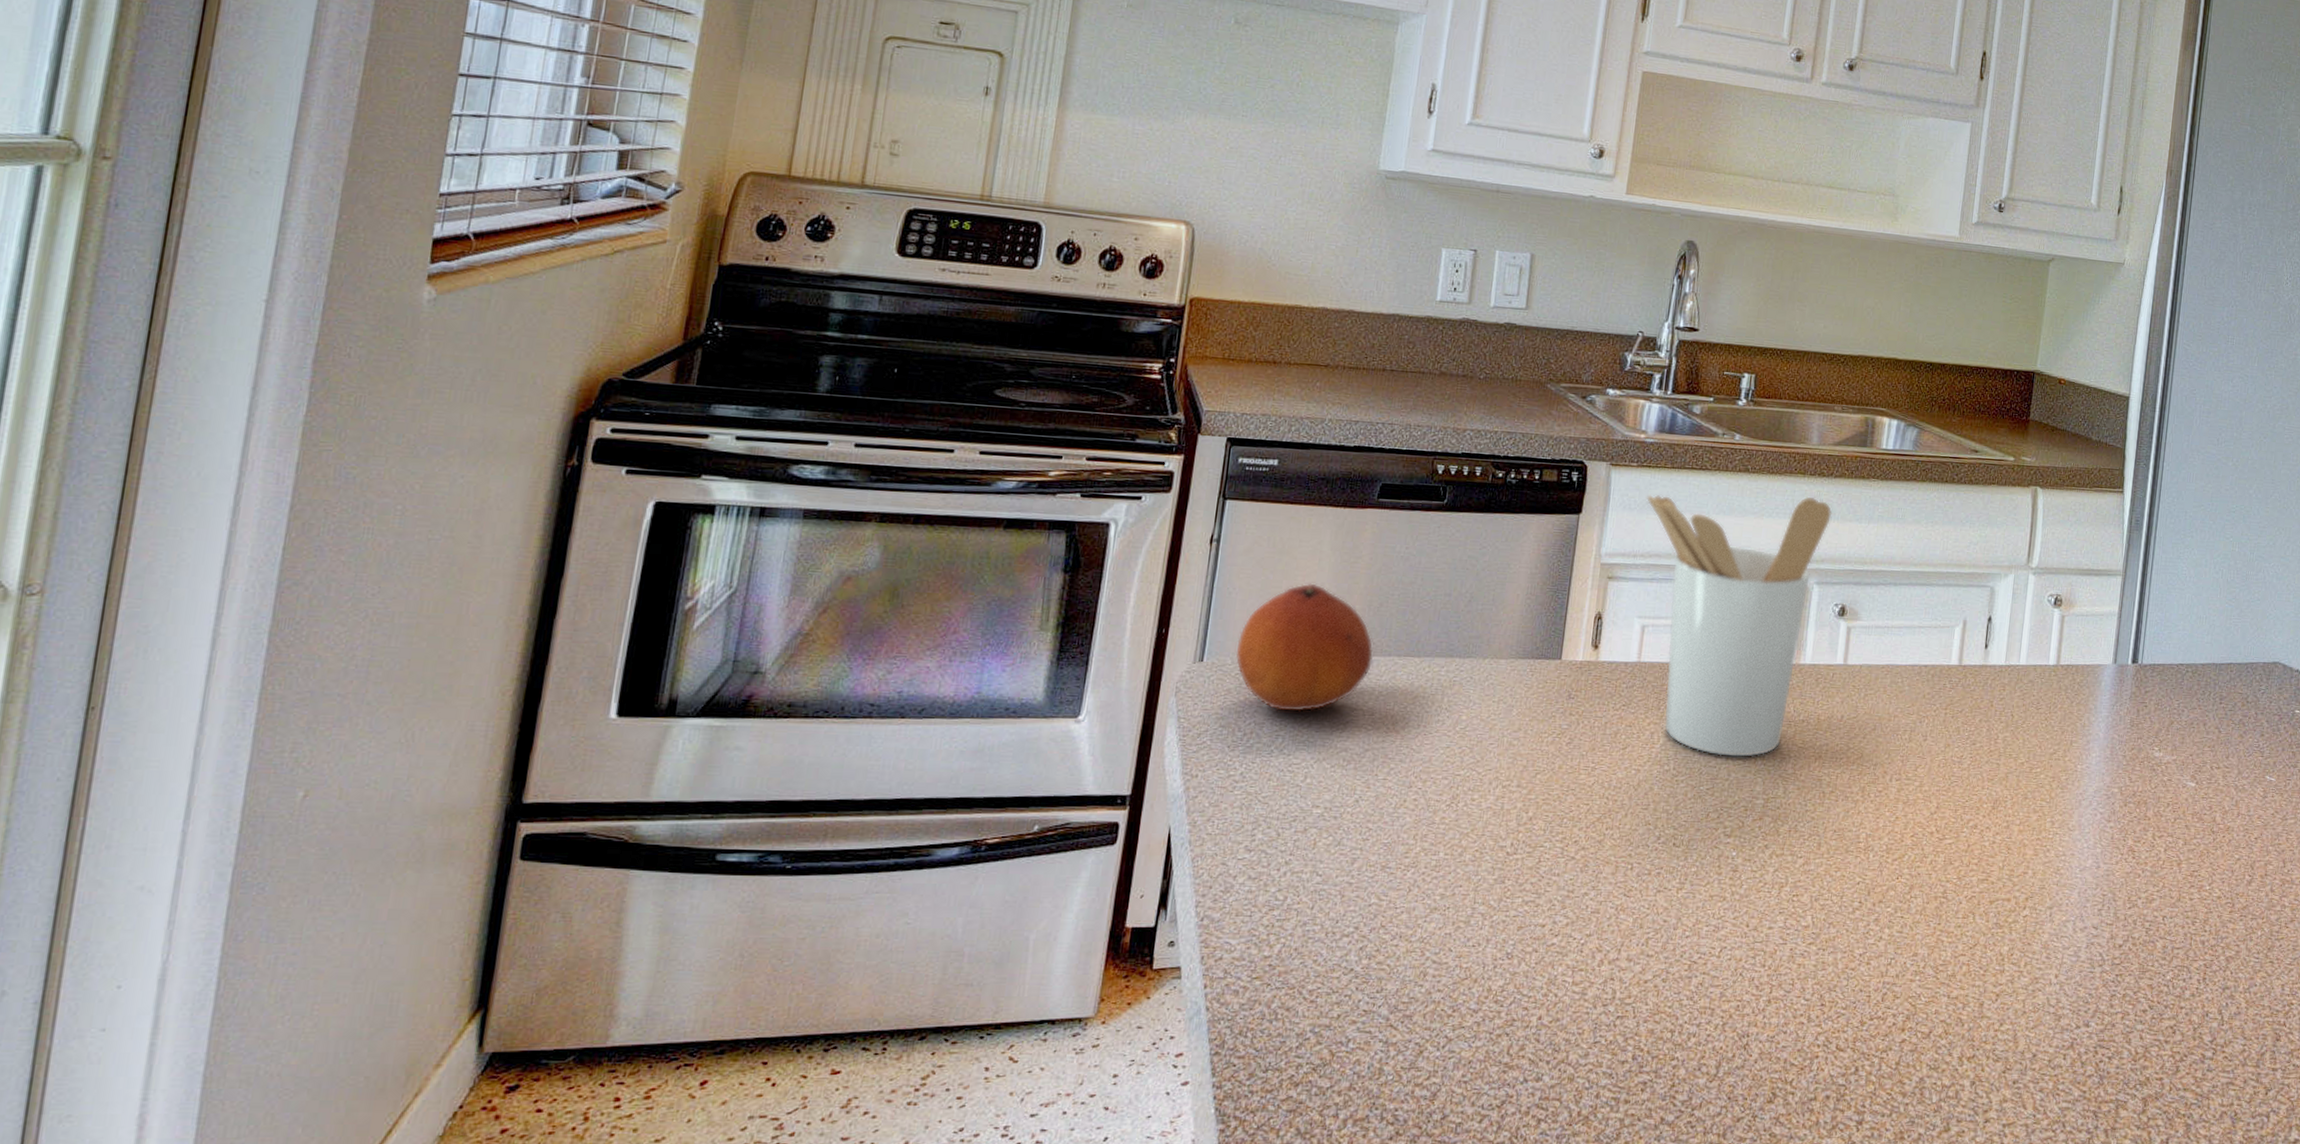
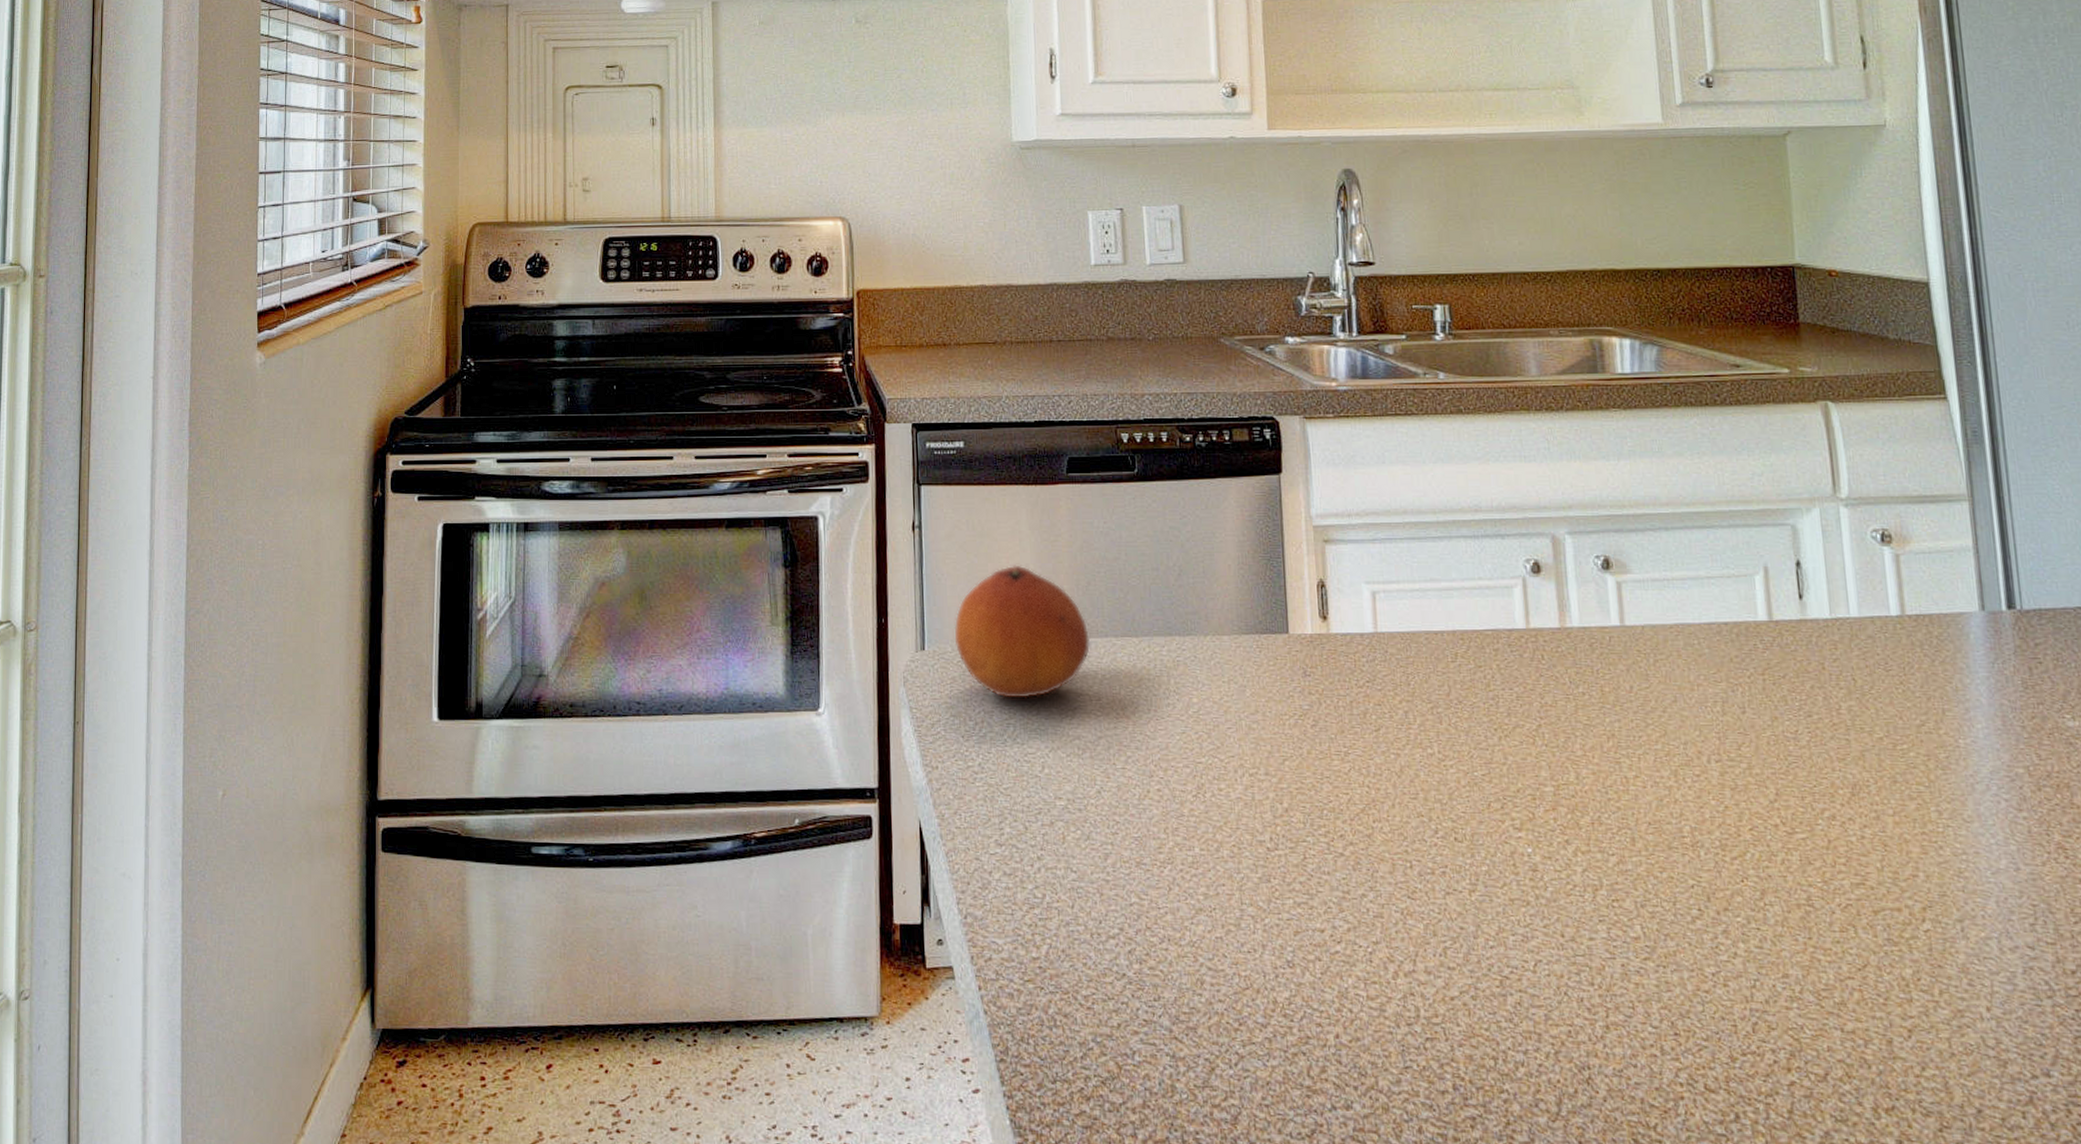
utensil holder: present [1646,495,1833,757] -> none [1350,435,1572,737]

